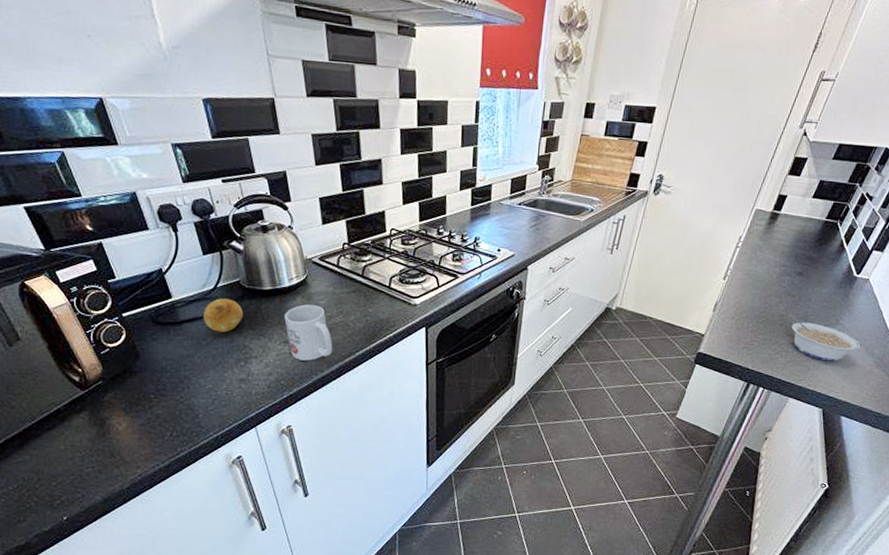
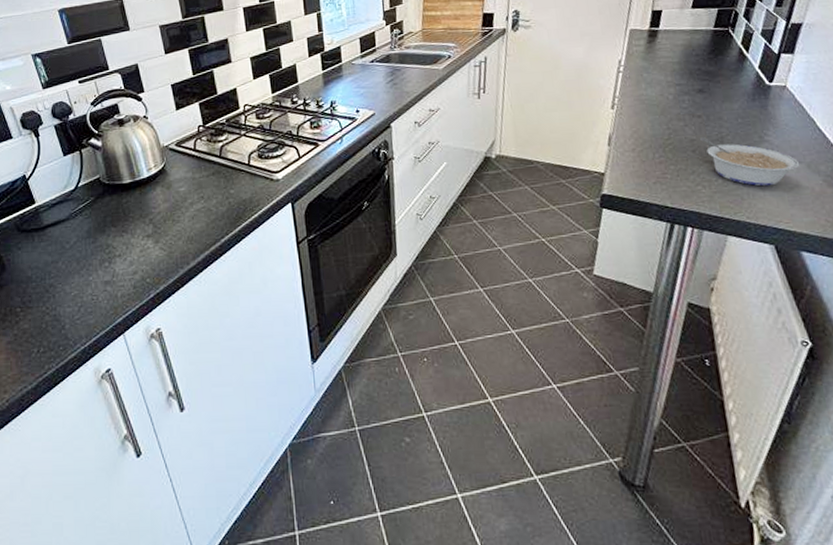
fruit: present [203,298,244,333] -> none [66,197,105,234]
mug: present [284,304,333,361] -> none [146,193,197,254]

